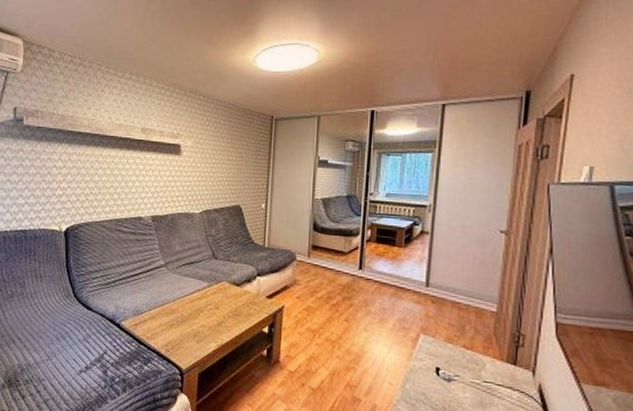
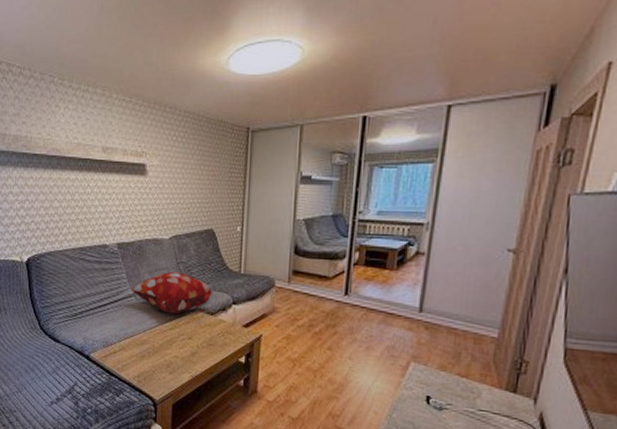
decorative pillow: none [163,244,238,285] -> present [132,272,212,314]

